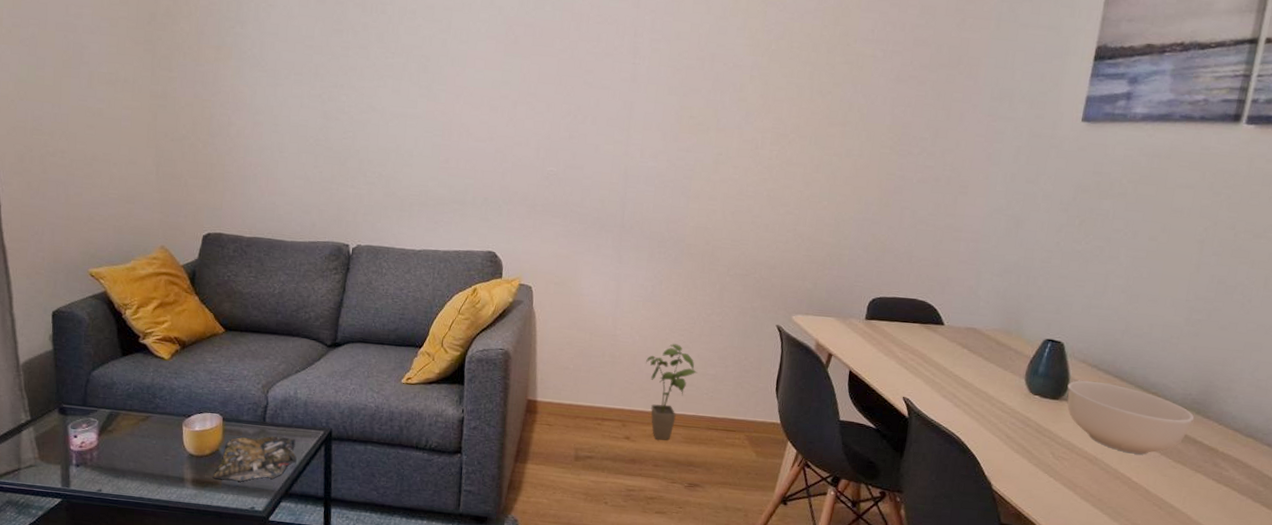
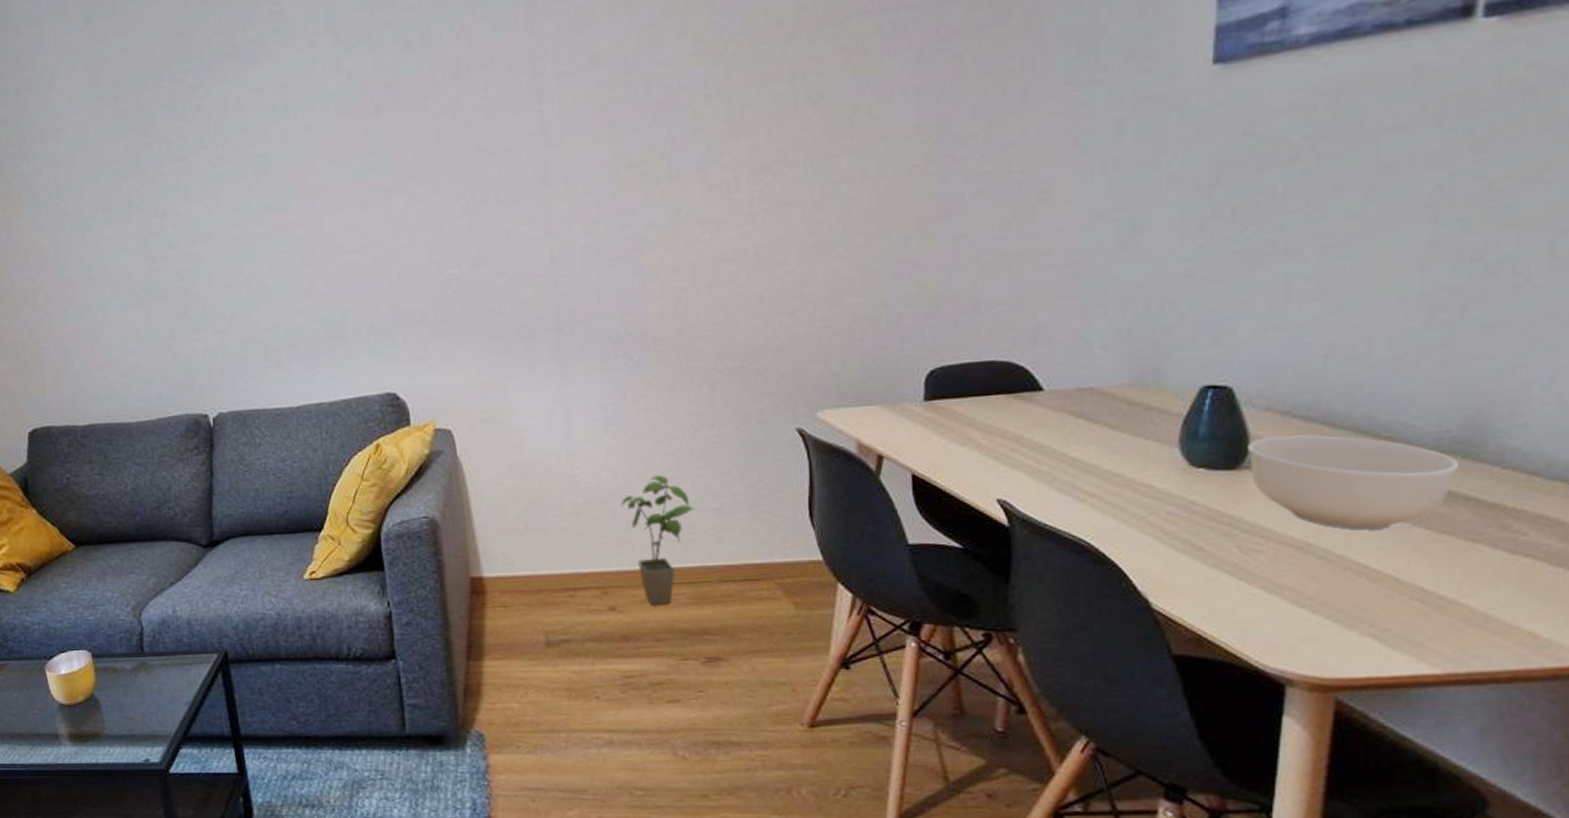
magazine: present [212,436,297,481] -> none [92,667,191,731]

